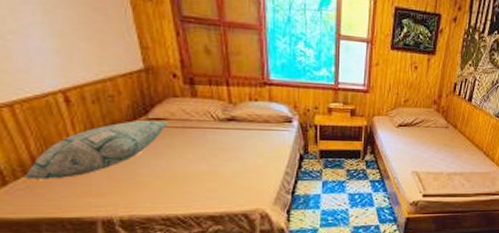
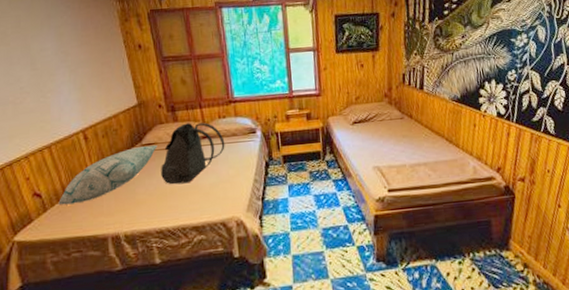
backpack: none [172,100,255,169] -> present [161,122,225,185]

